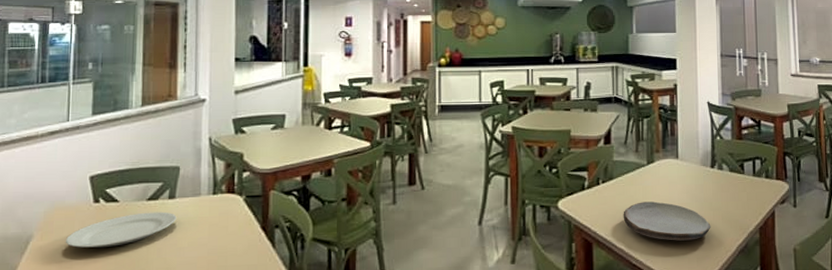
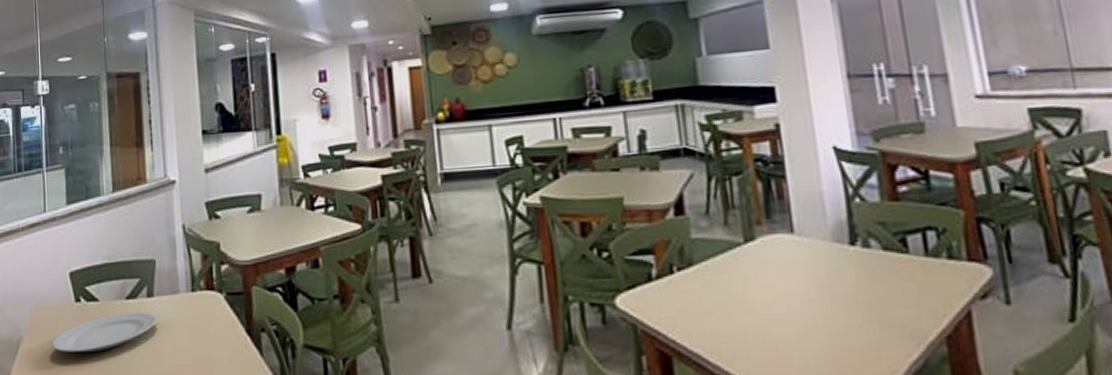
plate: present [623,201,711,241] -> none [714,296,861,355]

